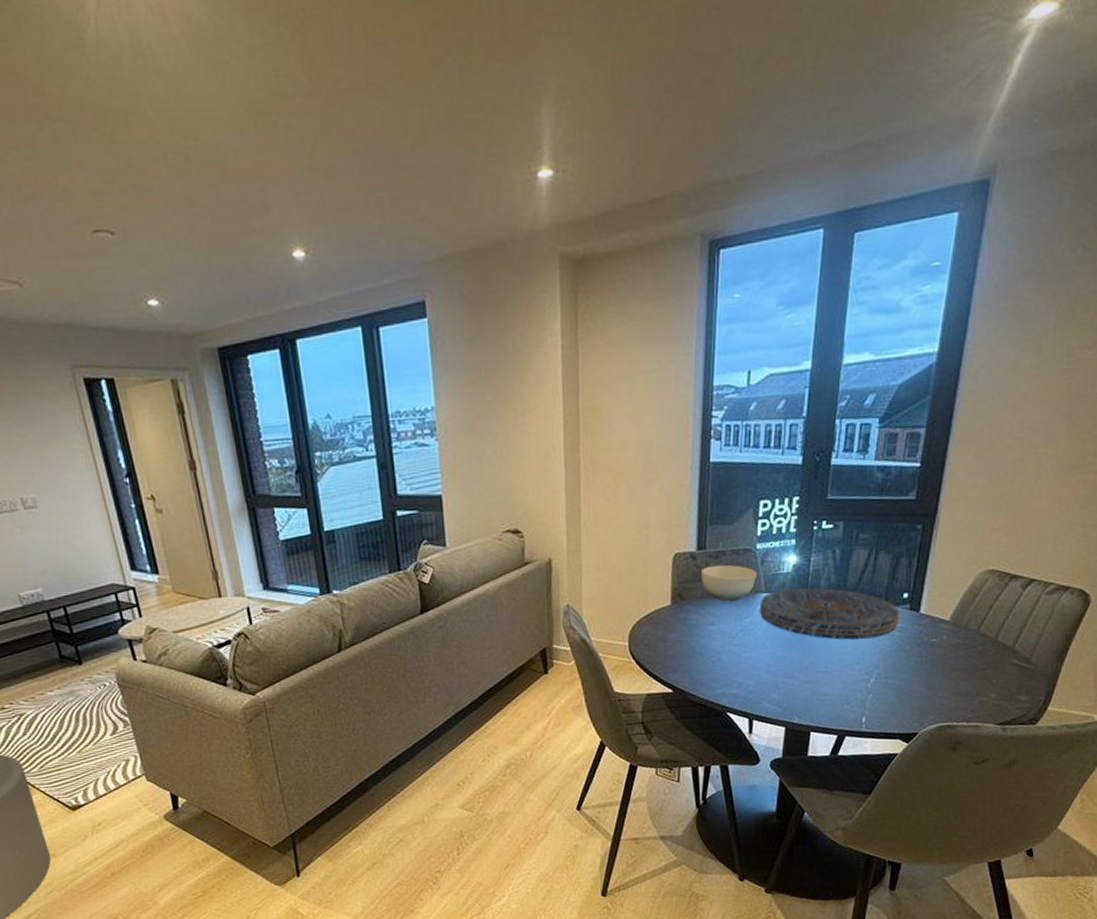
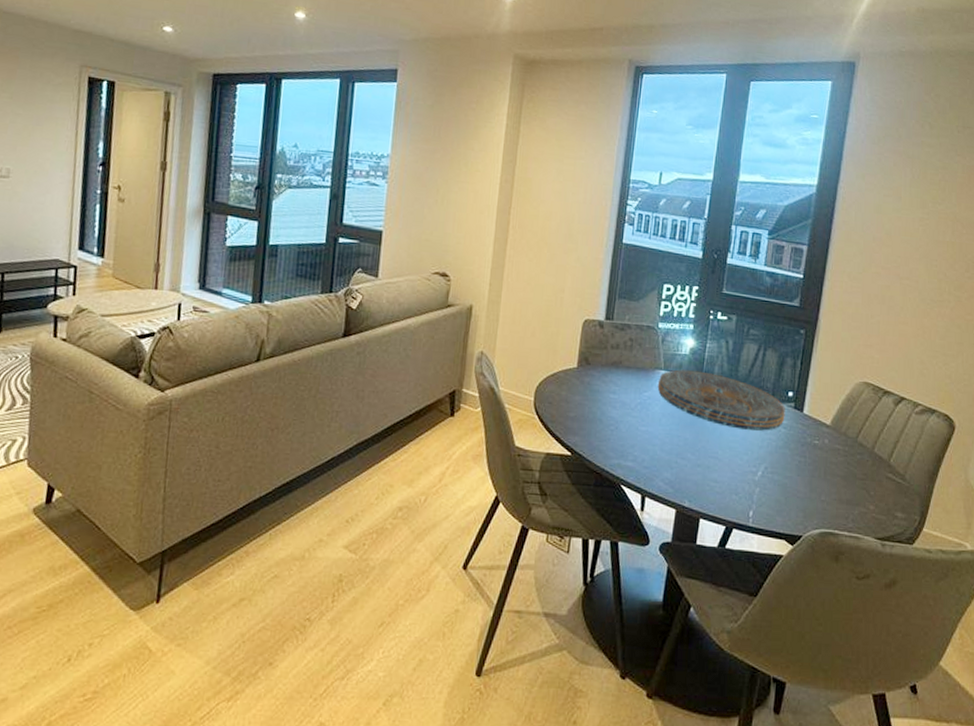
bowl: present [700,564,758,601] -> none [606,336,658,373]

